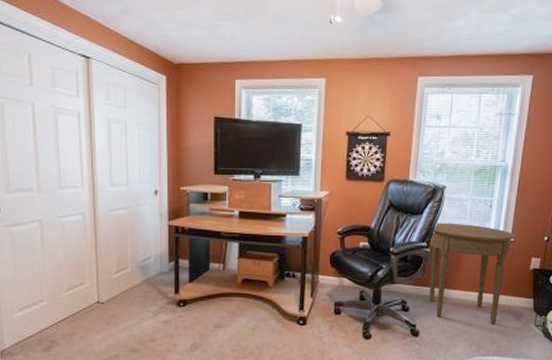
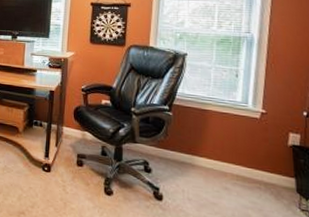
side table: present [428,222,515,325] -> none [170,87,267,201]

